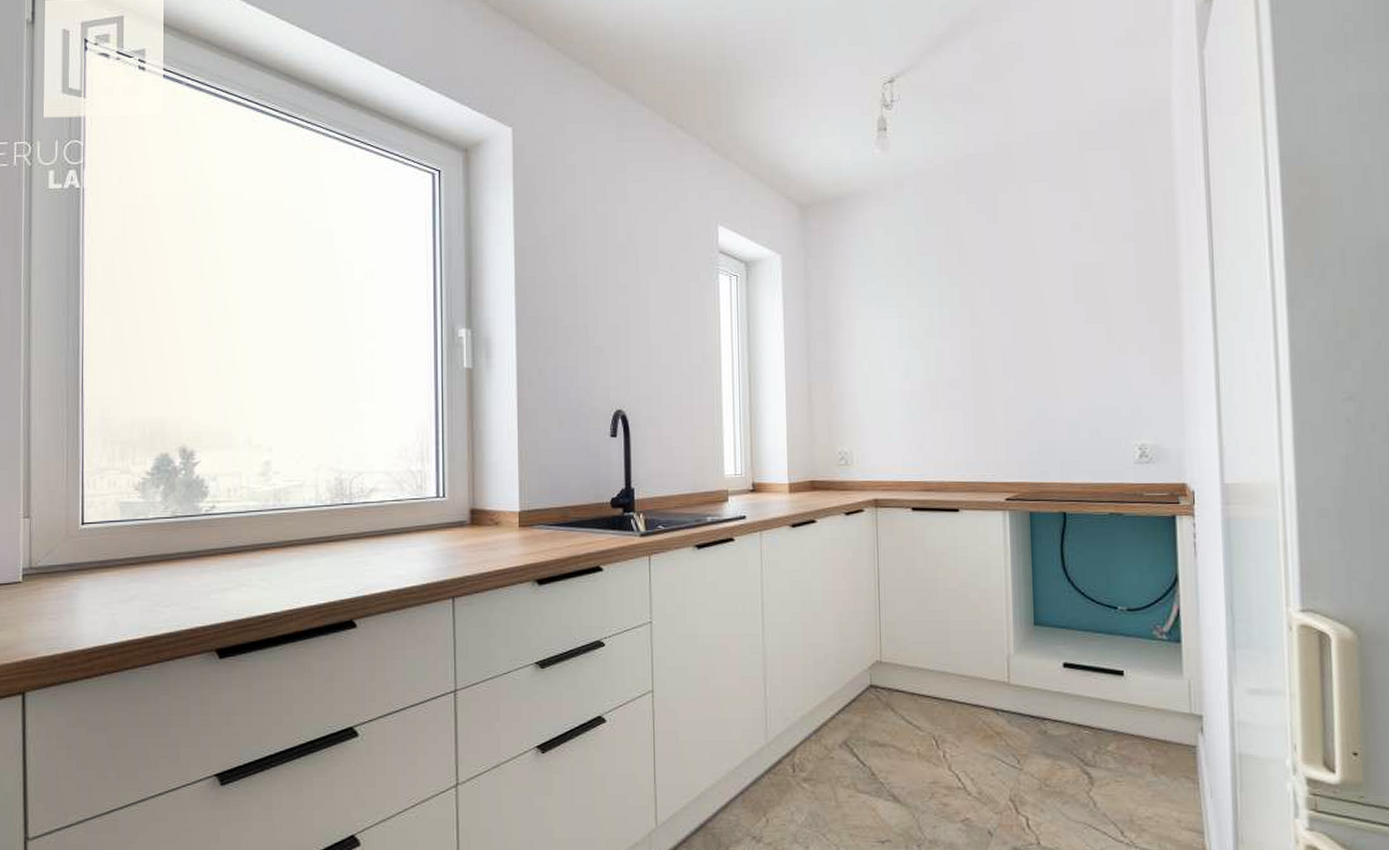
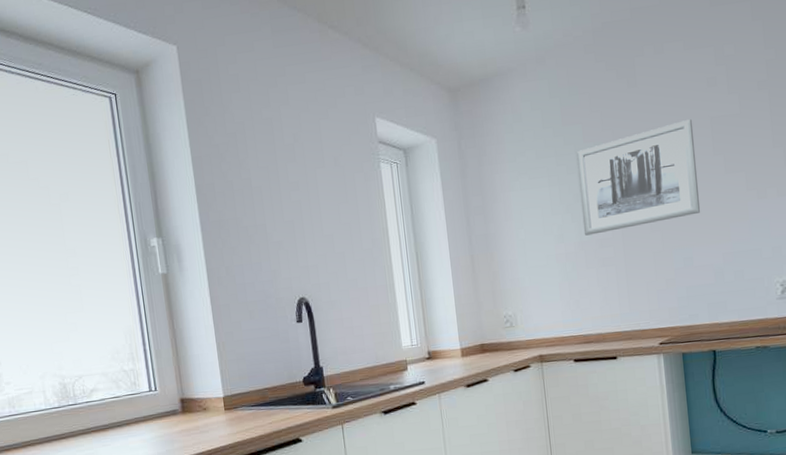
wall art: none [929,262,1058,374] -> present [576,118,701,236]

